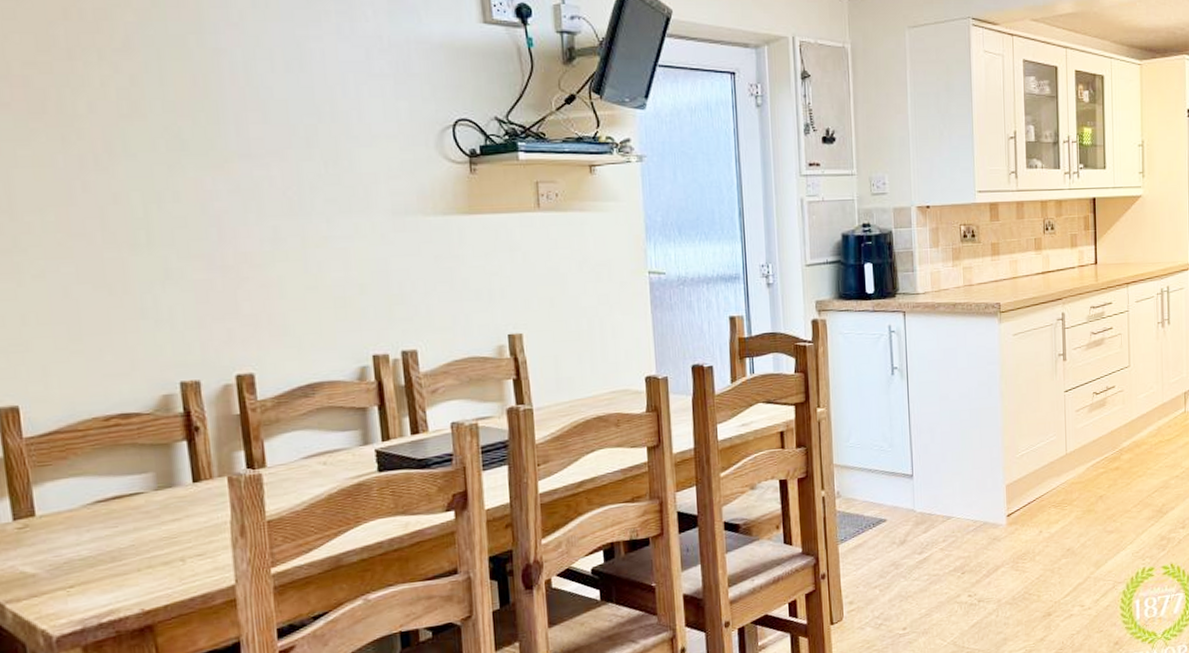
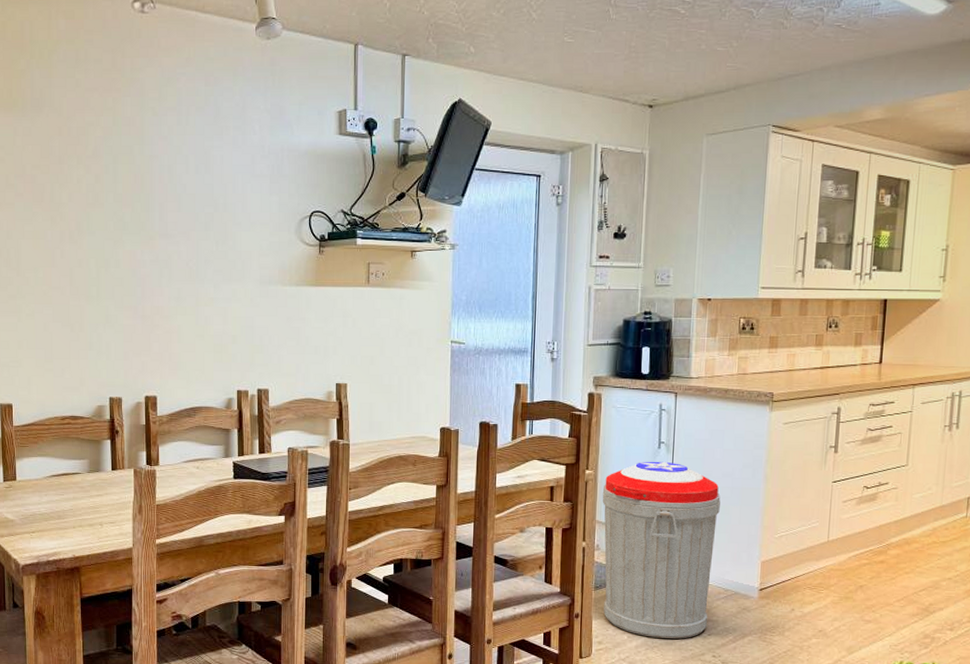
trash can: none [837,389,960,587] -> present [602,461,721,639]

